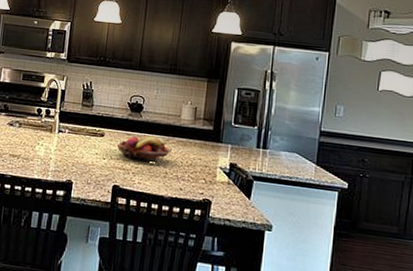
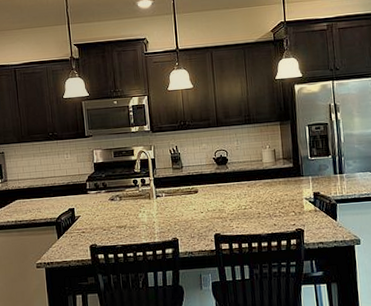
fruit basket: present [117,135,172,161] -> none [212,183,261,207]

